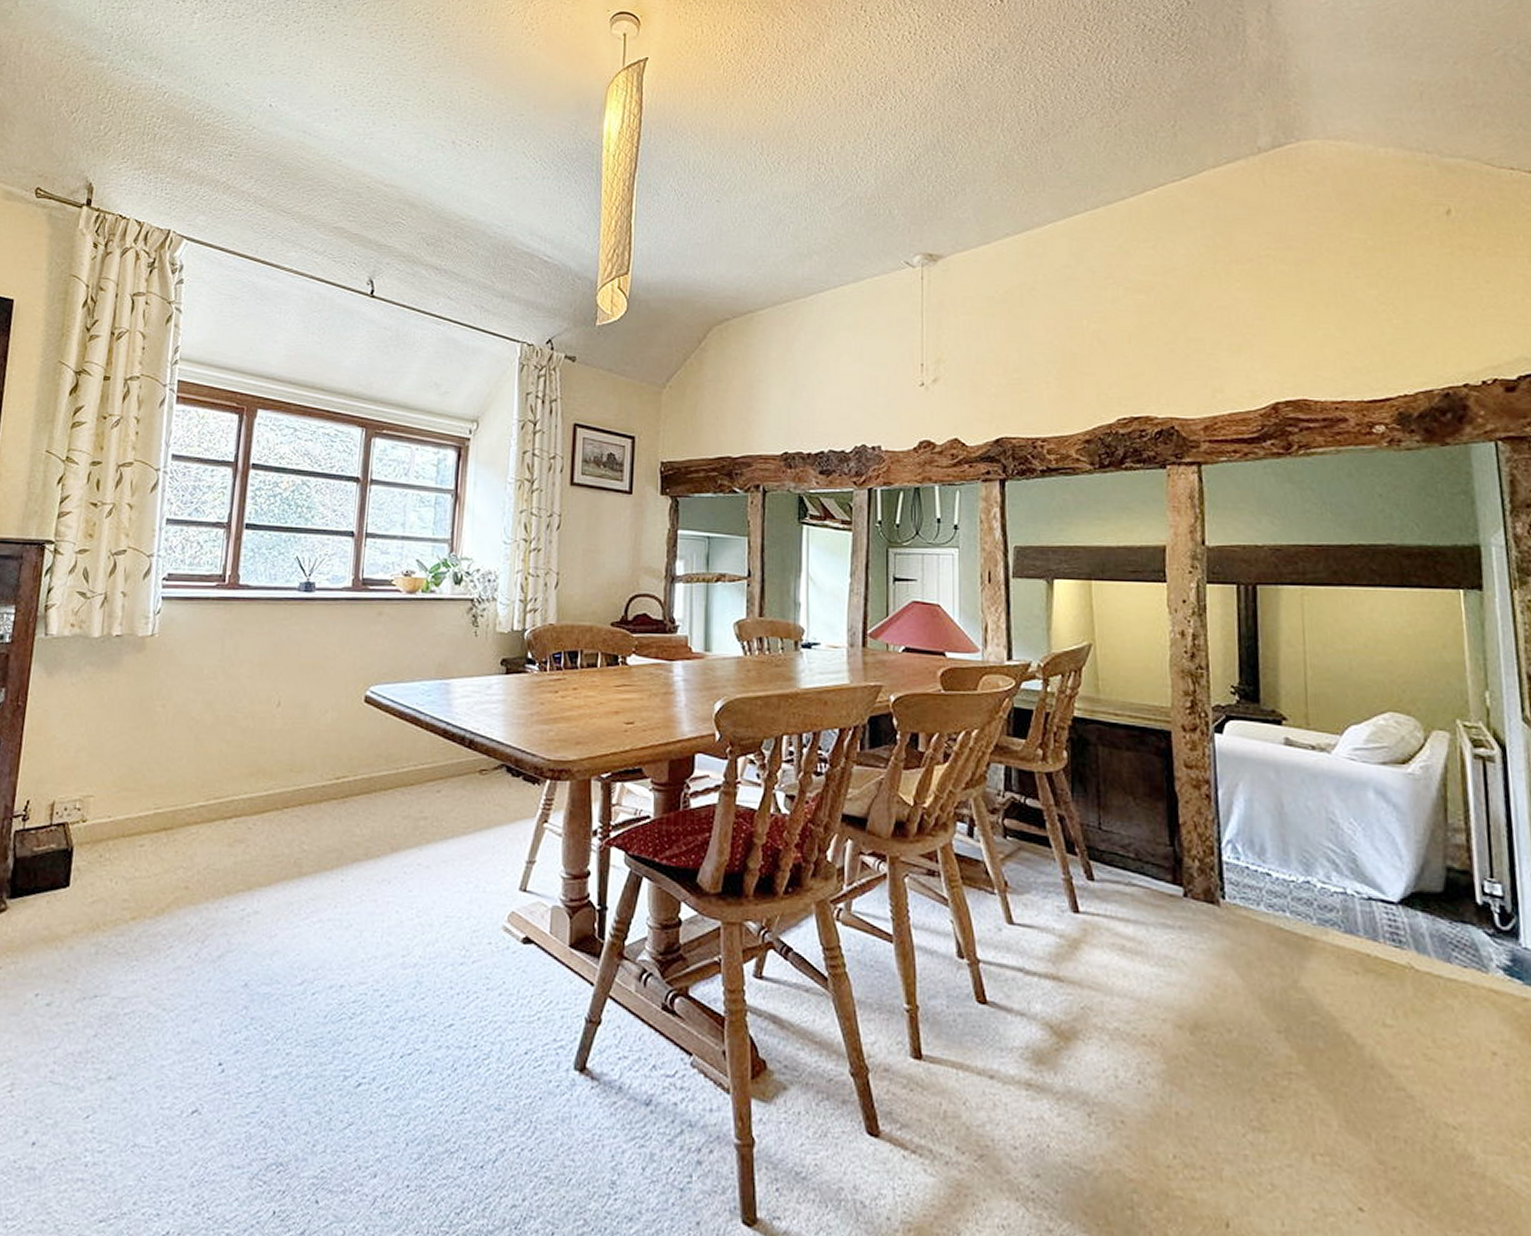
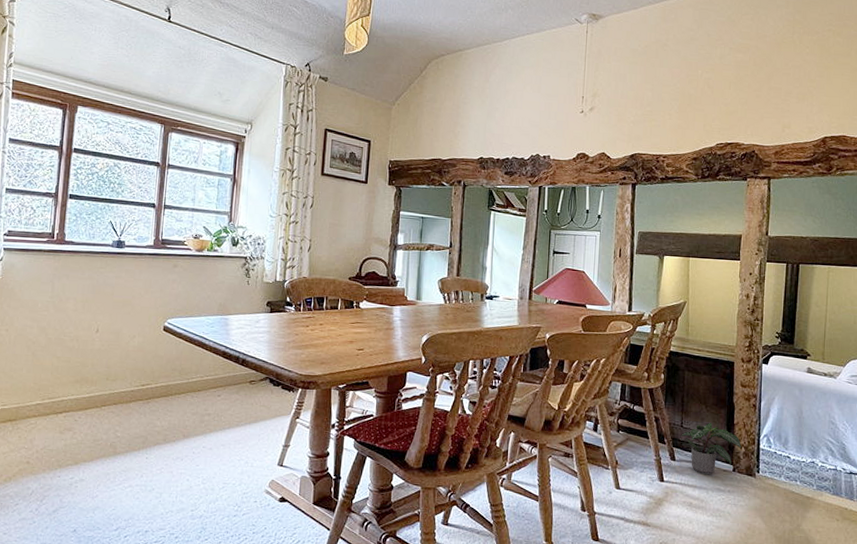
potted plant: none [1098,822,1195,903] -> present [680,422,742,475]

